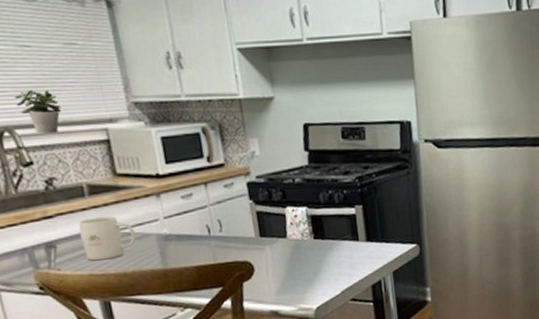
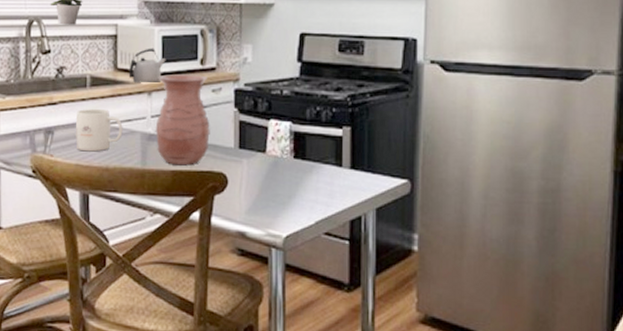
kettle: none [130,149,170,187] -> present [128,48,166,83]
vase: none [164,172,230,261] -> present [155,74,210,166]

